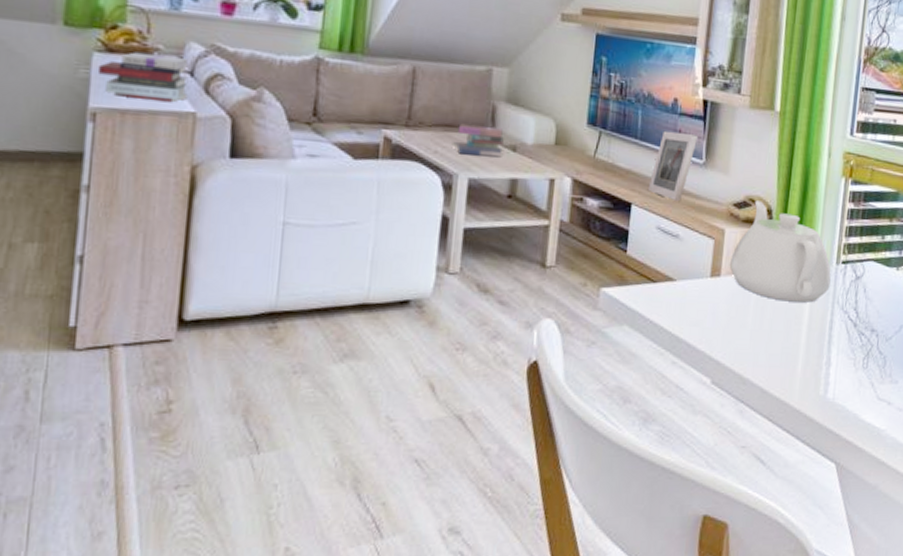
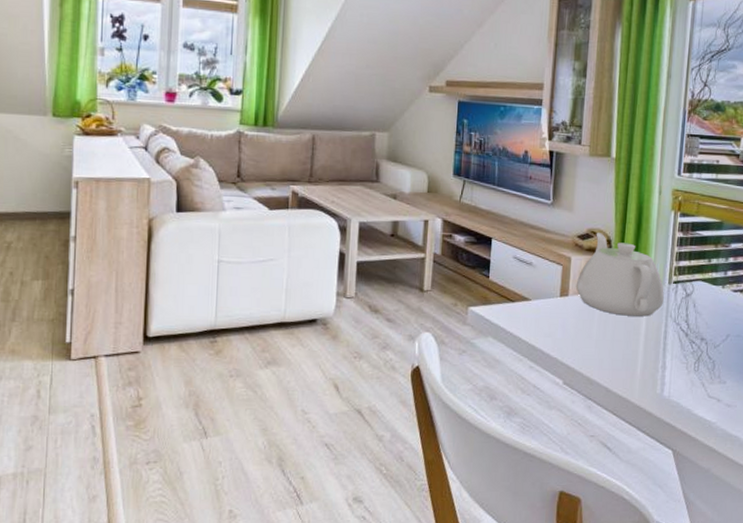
books: present [97,52,189,103] -> none [78,134,143,172]
books: present [451,123,504,158] -> none [345,178,386,204]
picture frame: present [647,130,699,202] -> none [505,177,547,236]

